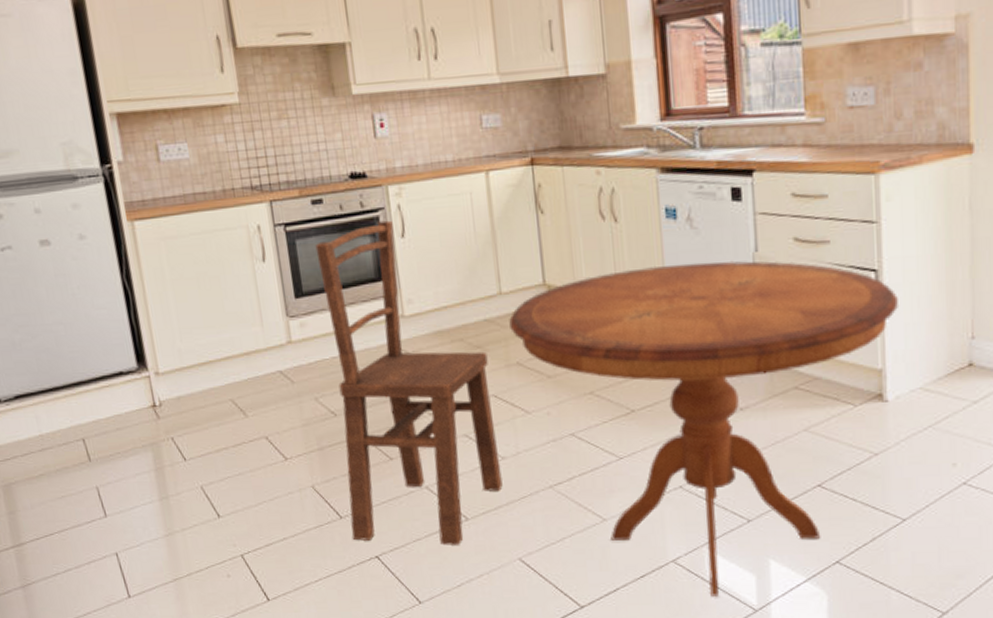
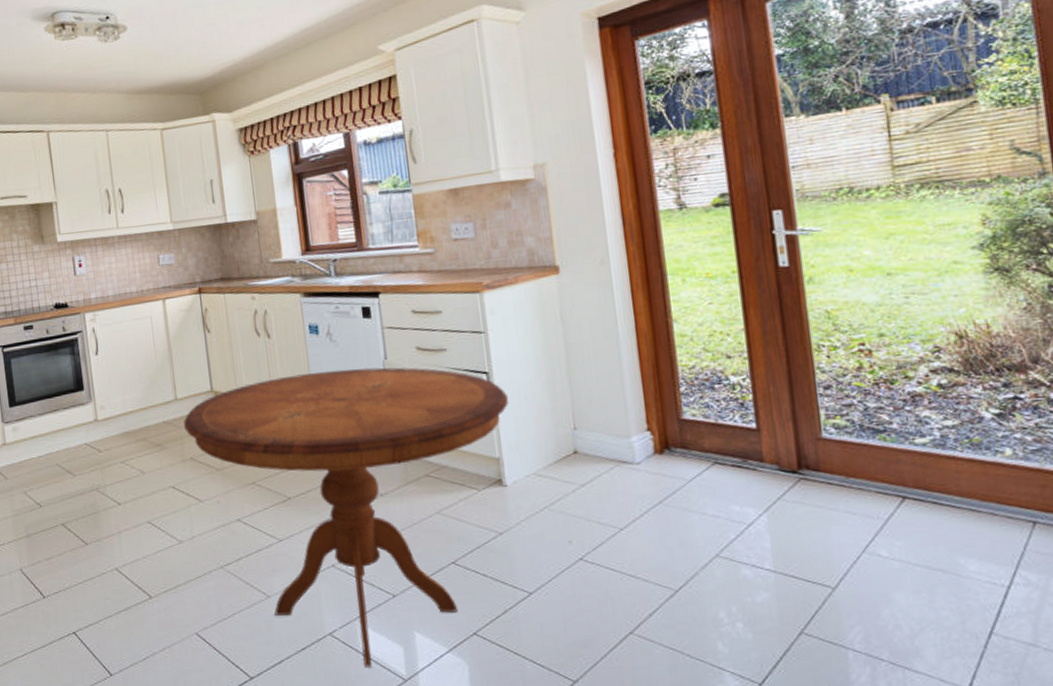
chair: present [315,220,503,545] -> none [26,341,181,622]

